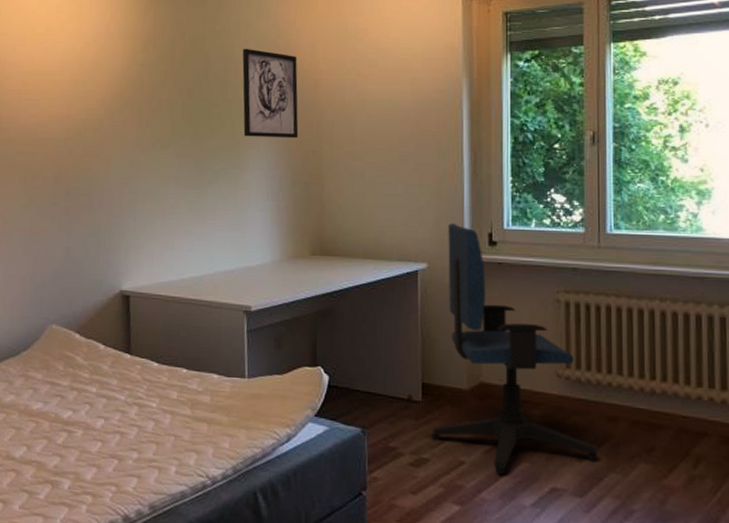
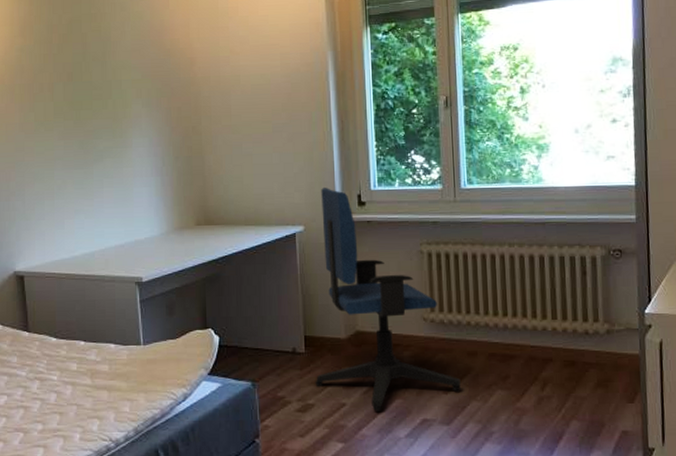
wall art: present [242,48,299,139] -> none [118,30,178,116]

